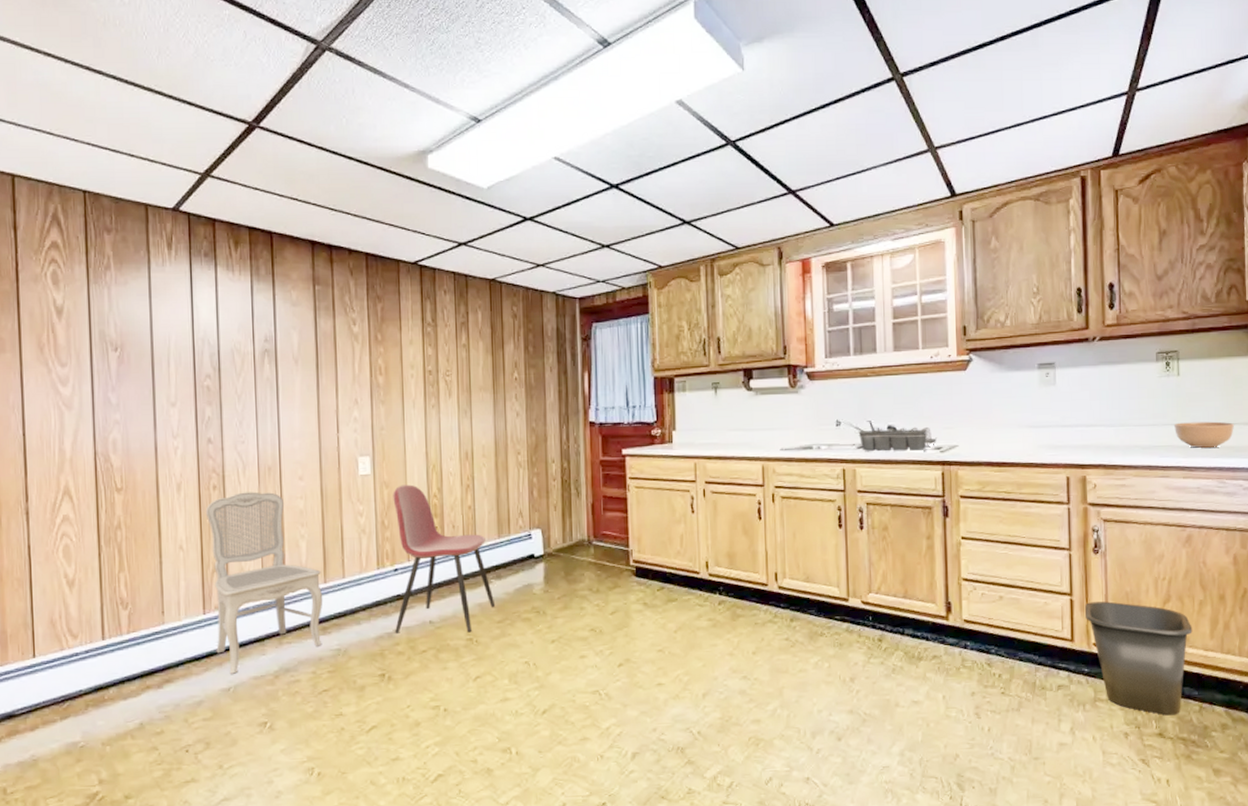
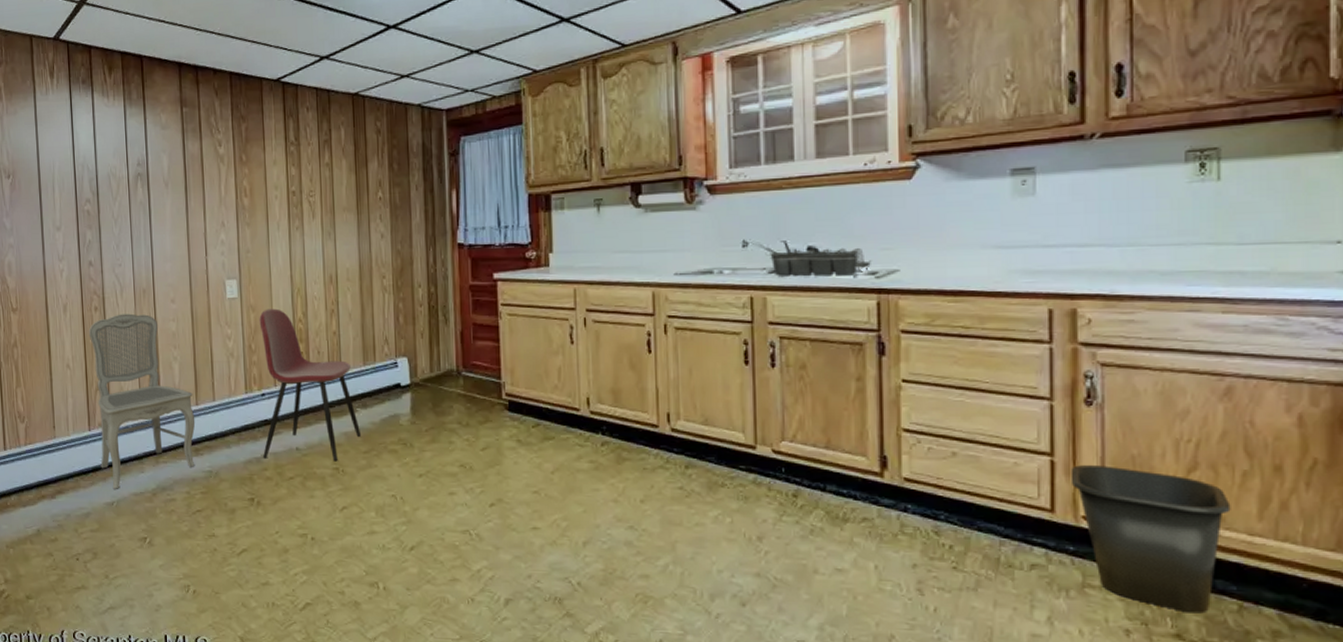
bowl: present [1173,421,1235,448] -> none [1209,239,1306,274]

